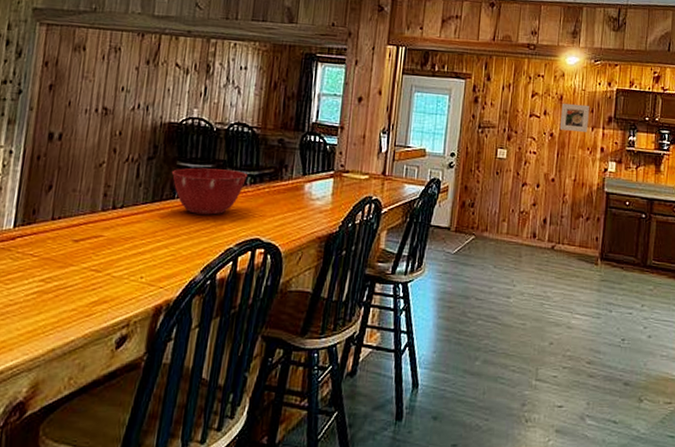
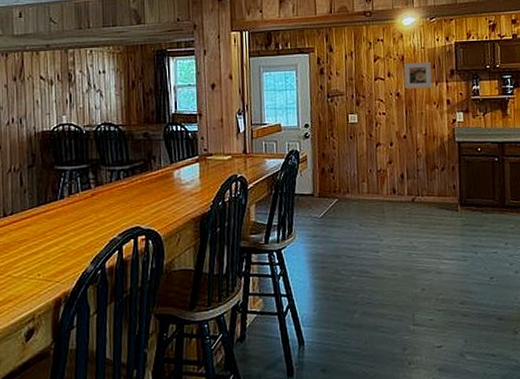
mixing bowl: present [171,167,248,215] -> none [51,167,121,212]

